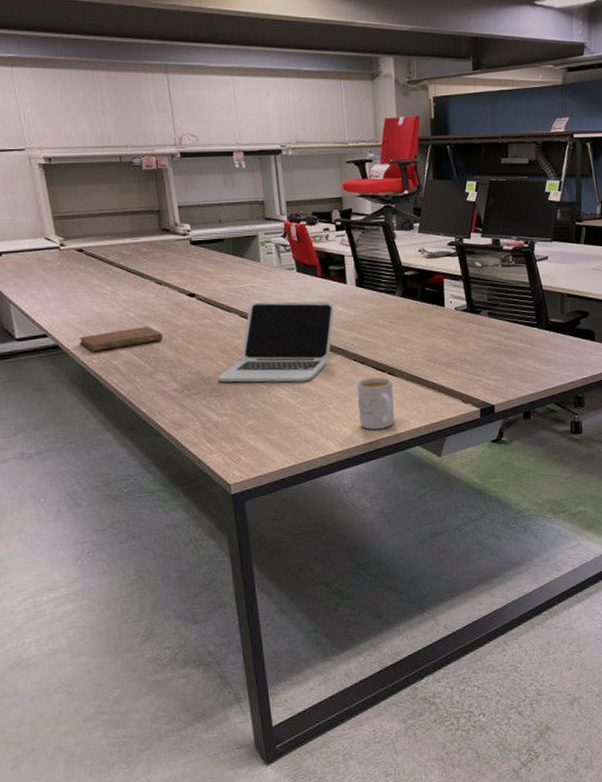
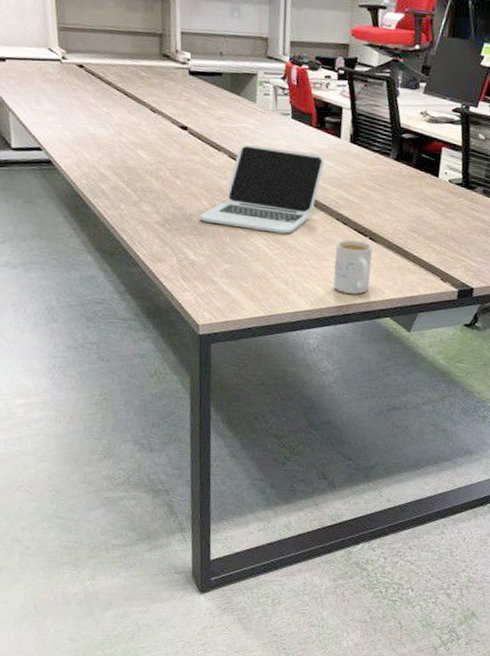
notebook: present [78,326,163,353] -> none [70,153,151,173]

